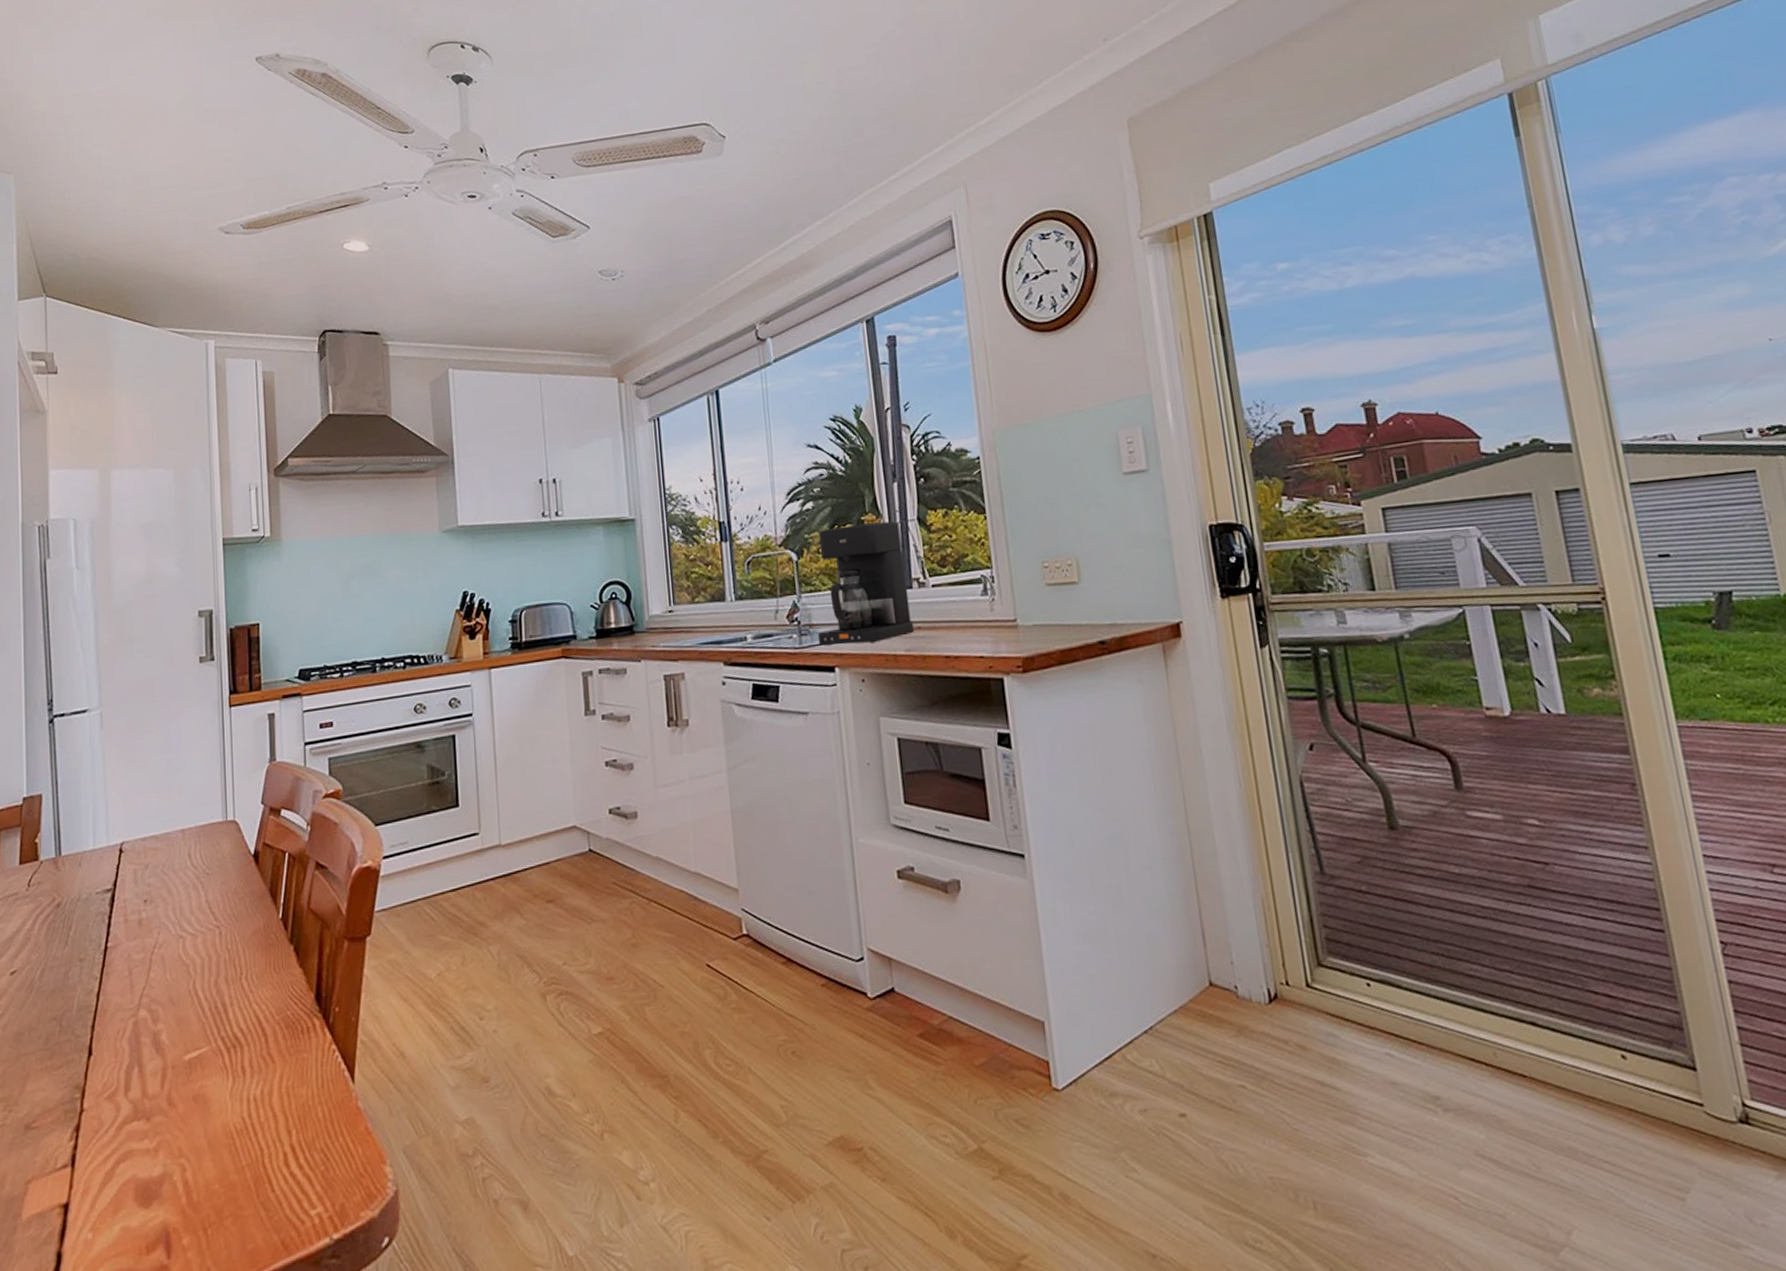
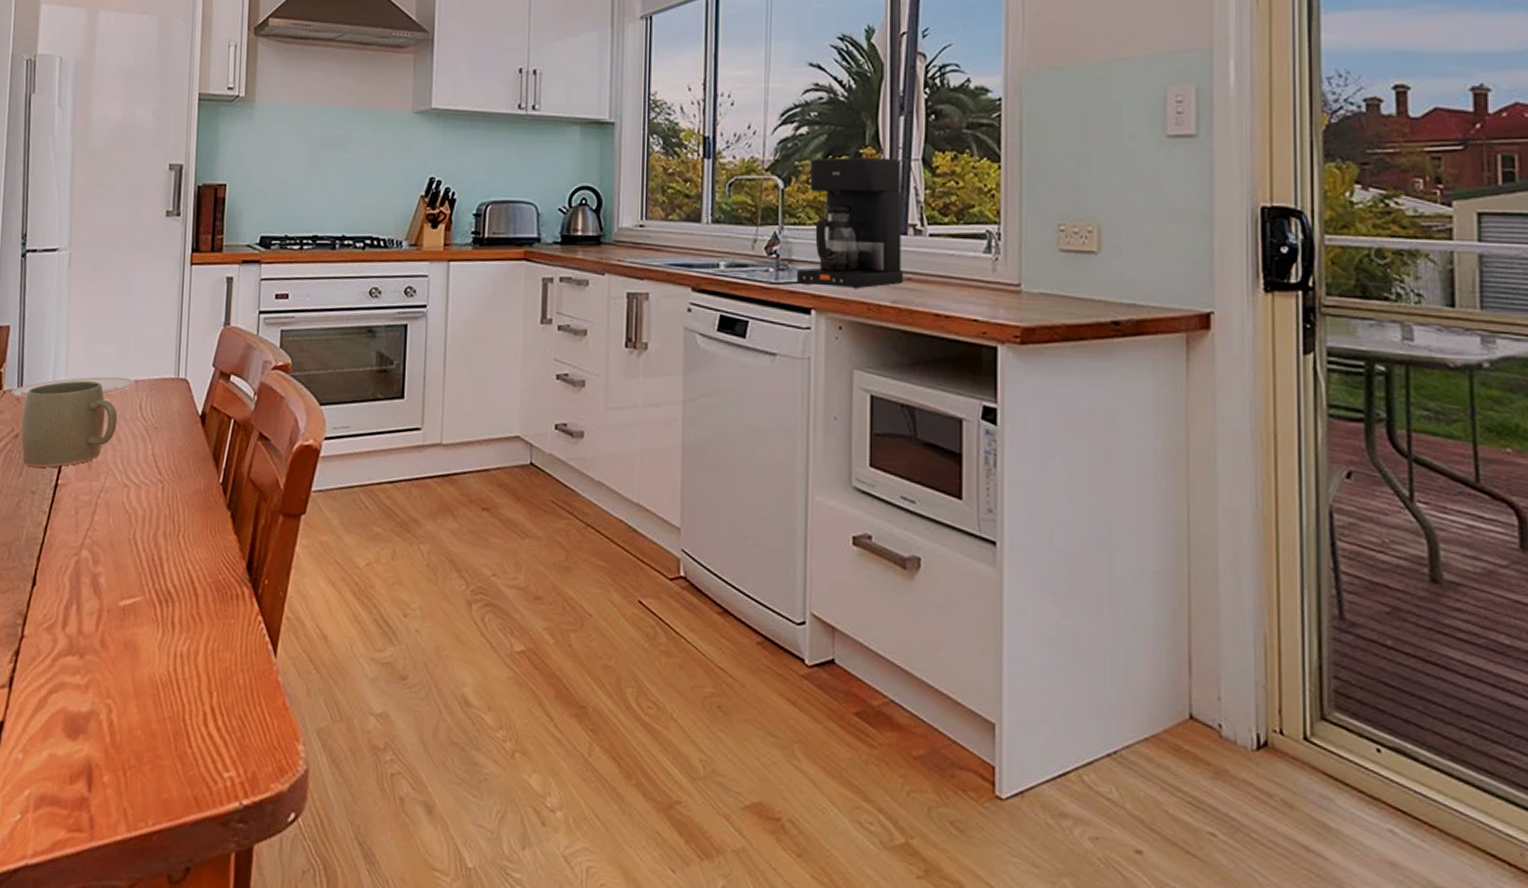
plate: none [49,828,181,867] -> present [11,376,135,399]
mug: none [63,837,166,935] -> present [21,381,117,468]

